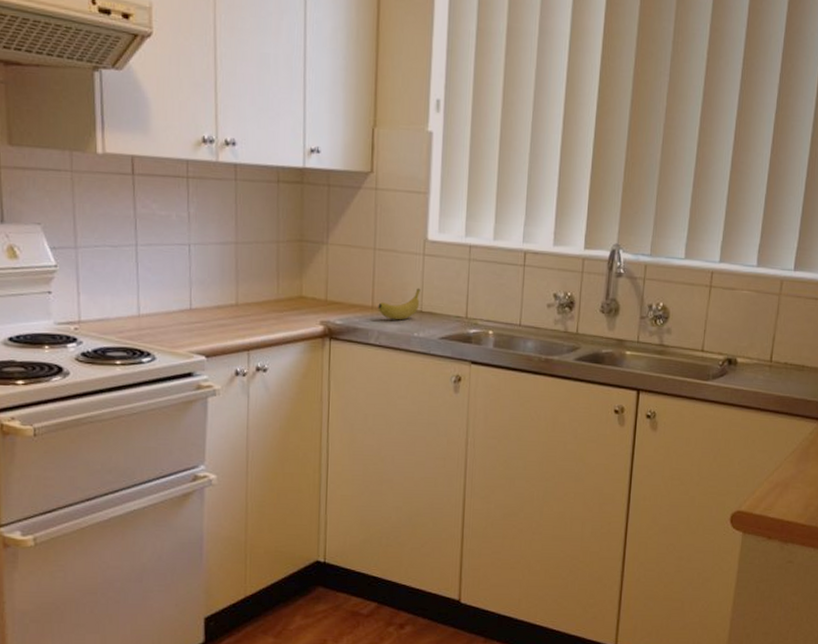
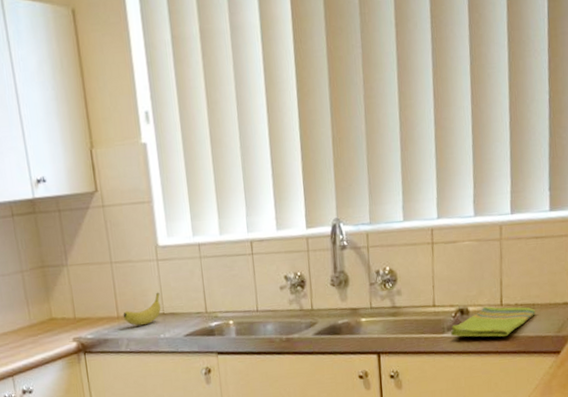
dish towel: none [715,360,804,394] -> present [450,306,535,337]

